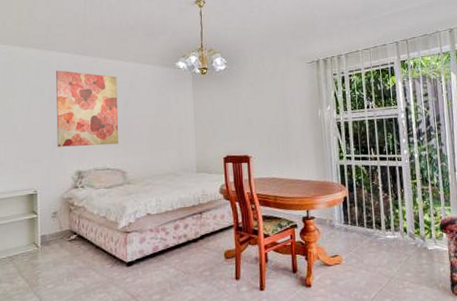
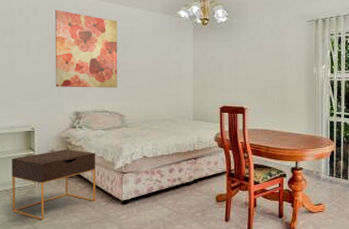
nightstand: none [15,210,100,287] -> present [11,149,96,220]

